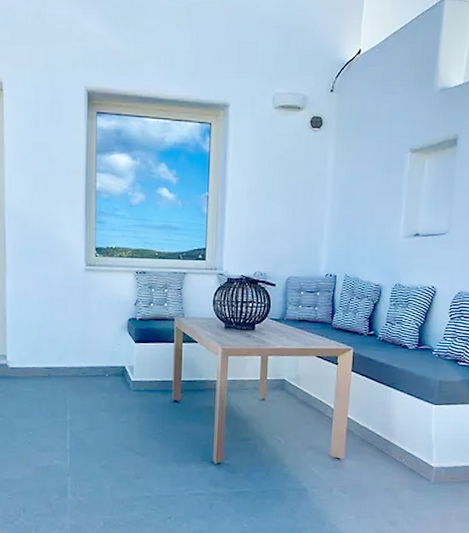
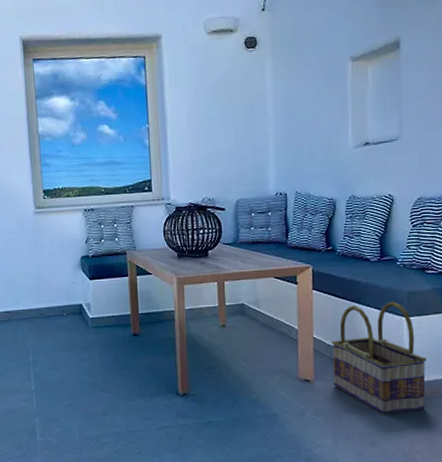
basket: none [362,389,450,496] -> present [332,301,426,414]

